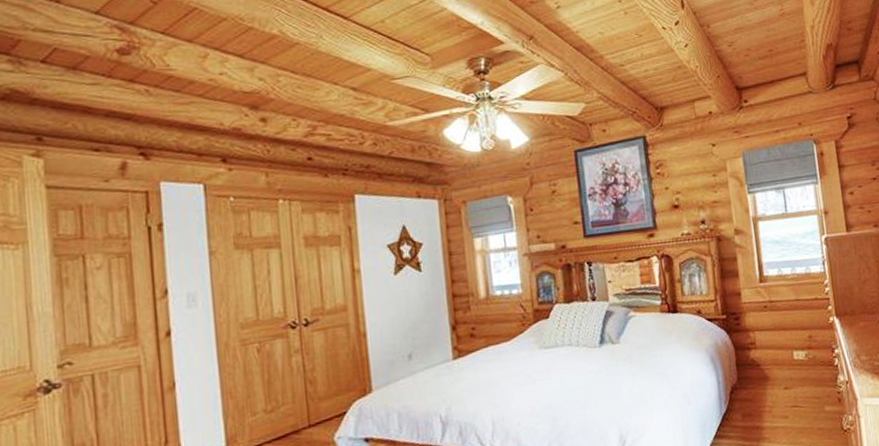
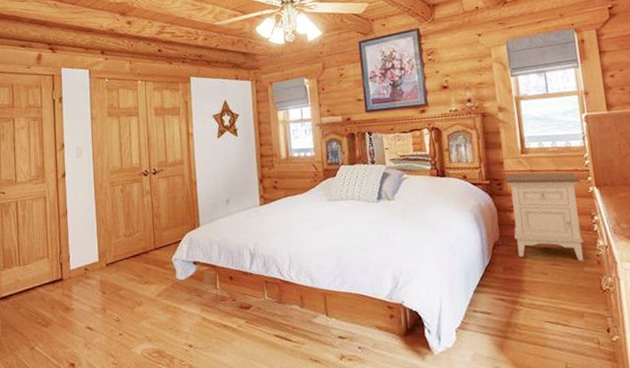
nightstand: none [742,302,825,401] -> present [505,172,584,261]

